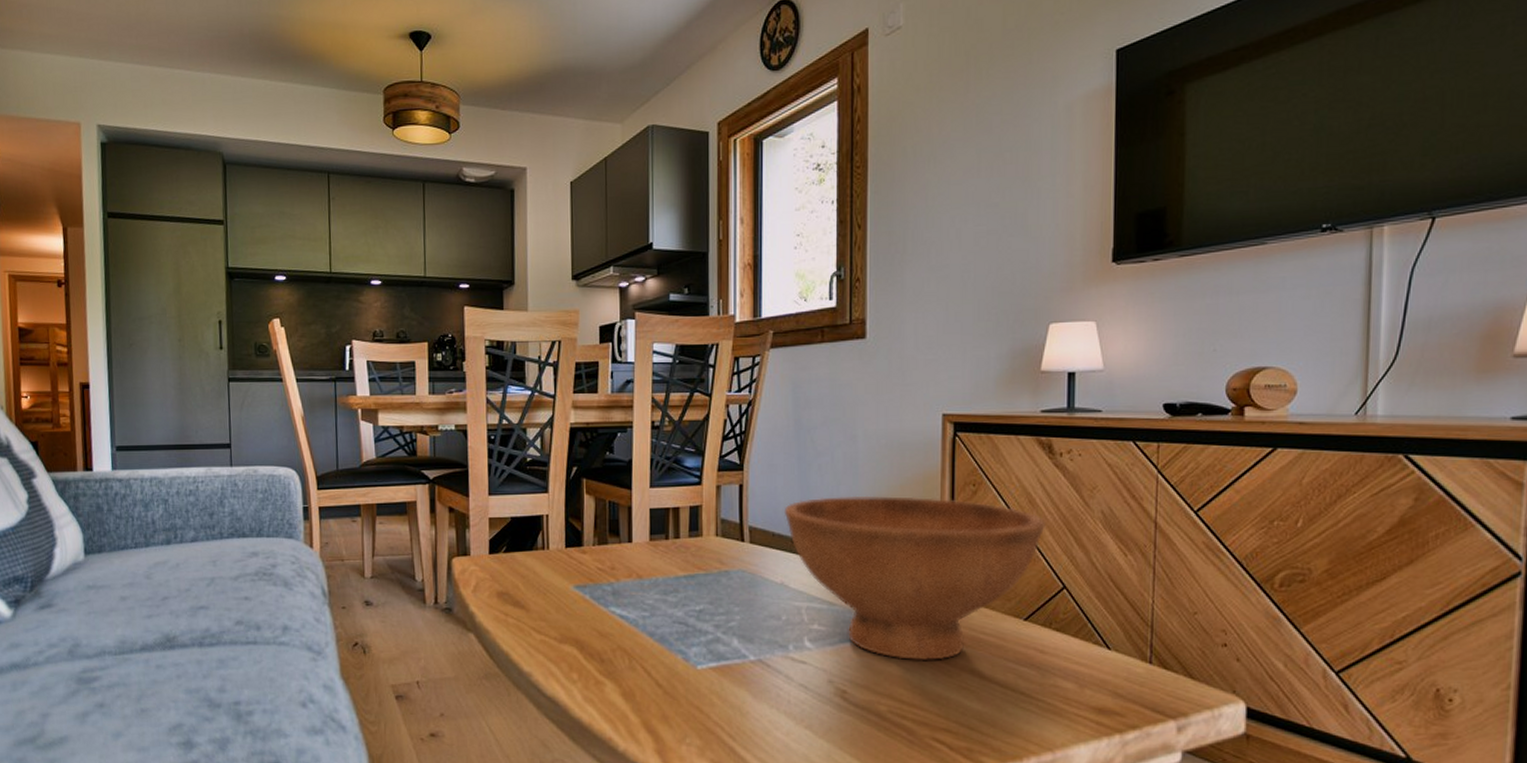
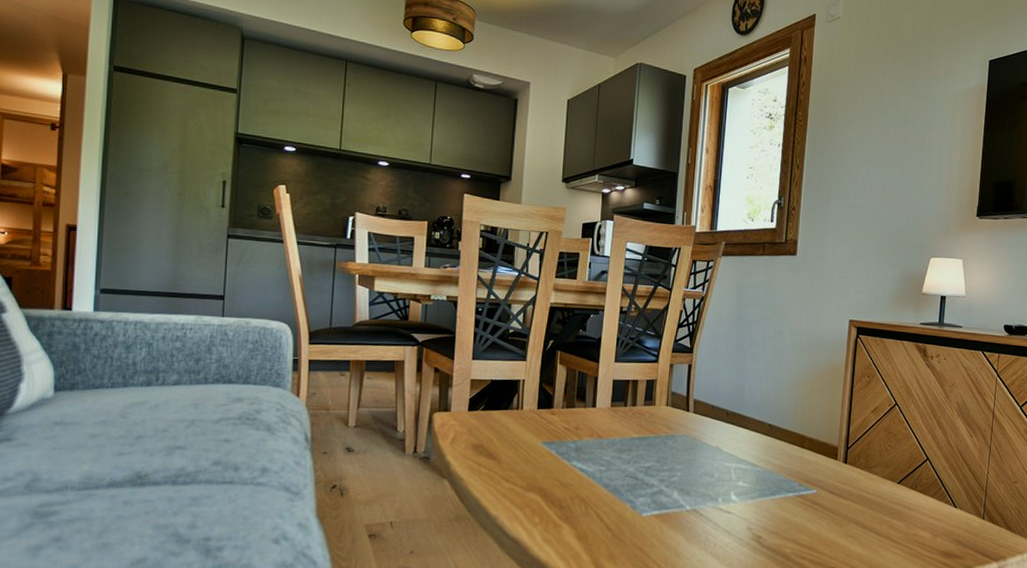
bowl: present [784,496,1045,660] -> none [722,379,918,513]

